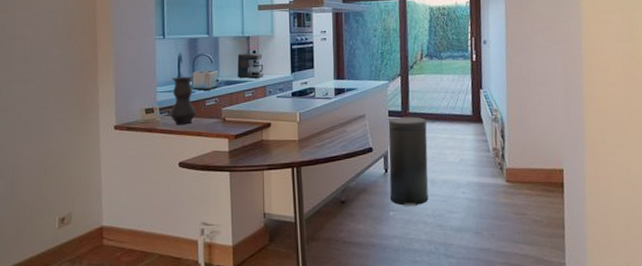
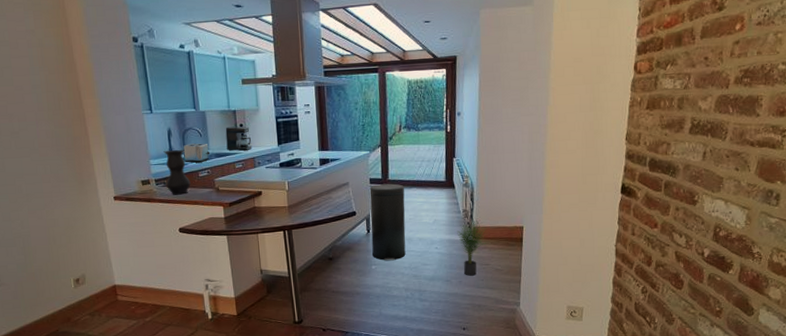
potted plant: none [486,158,521,228] -> present [457,218,486,276]

